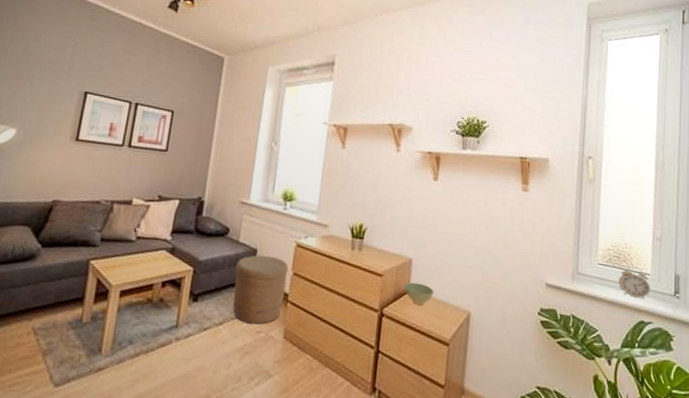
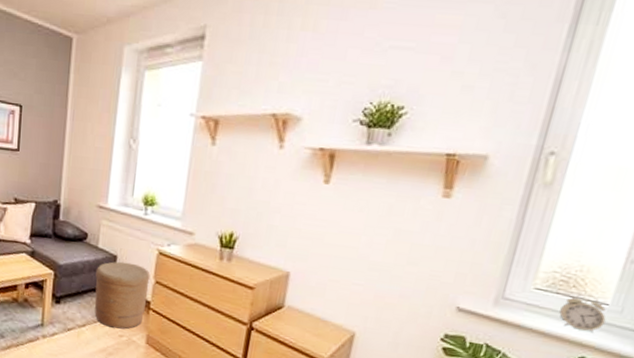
bowl: present [404,282,434,305] -> none [278,297,314,322]

